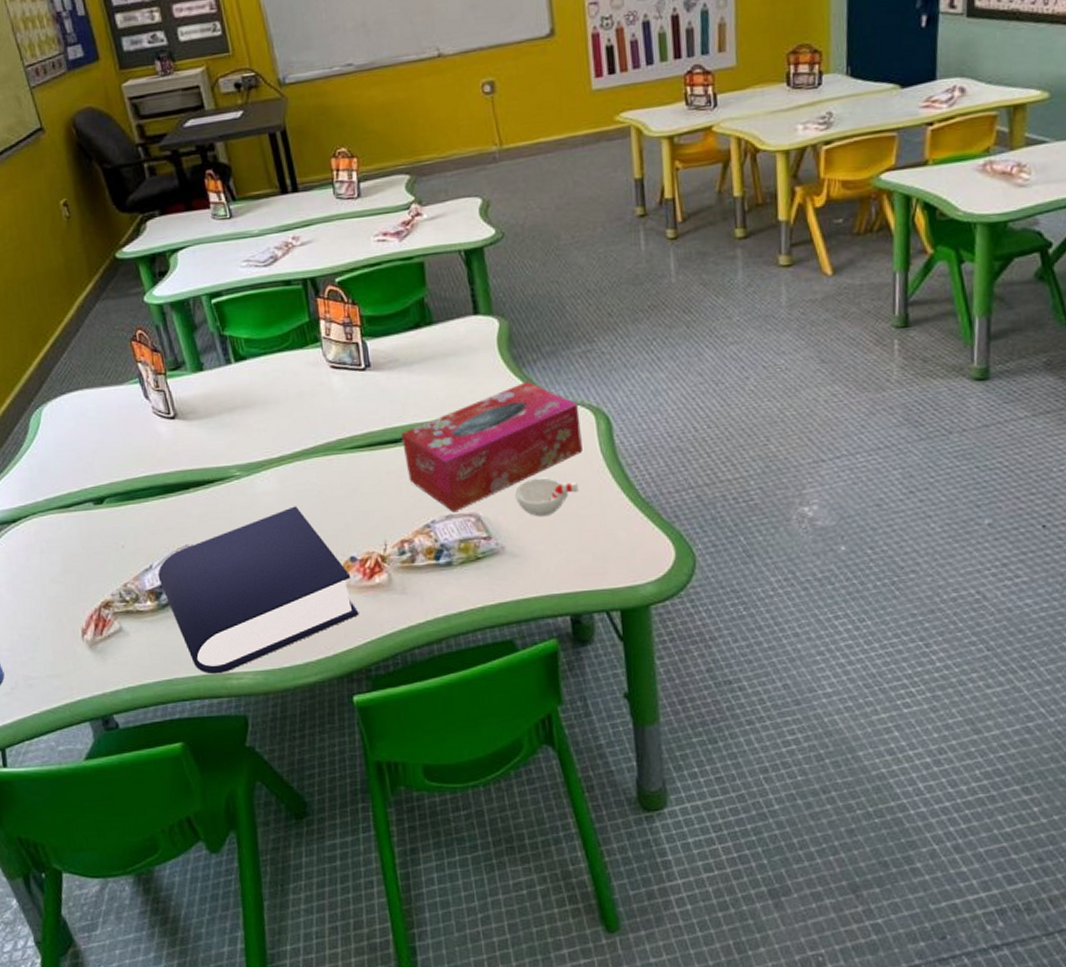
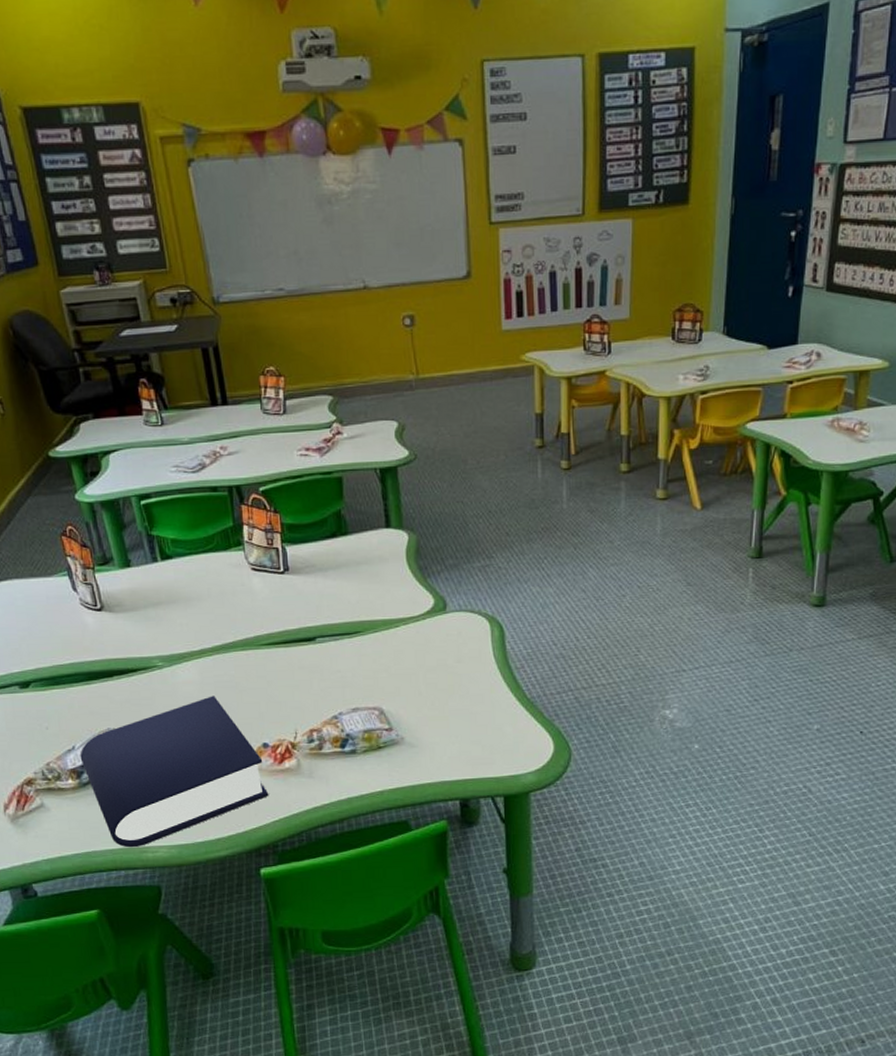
tissue box: present [401,381,583,513] -> none [315,590,477,706]
cup: present [515,477,578,517] -> none [416,677,472,712]

